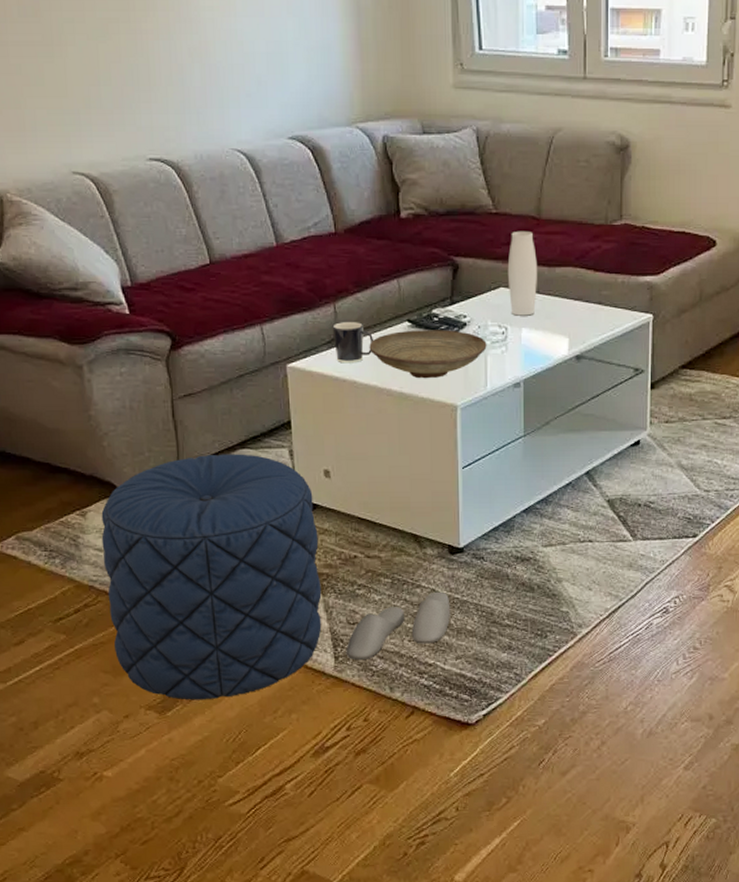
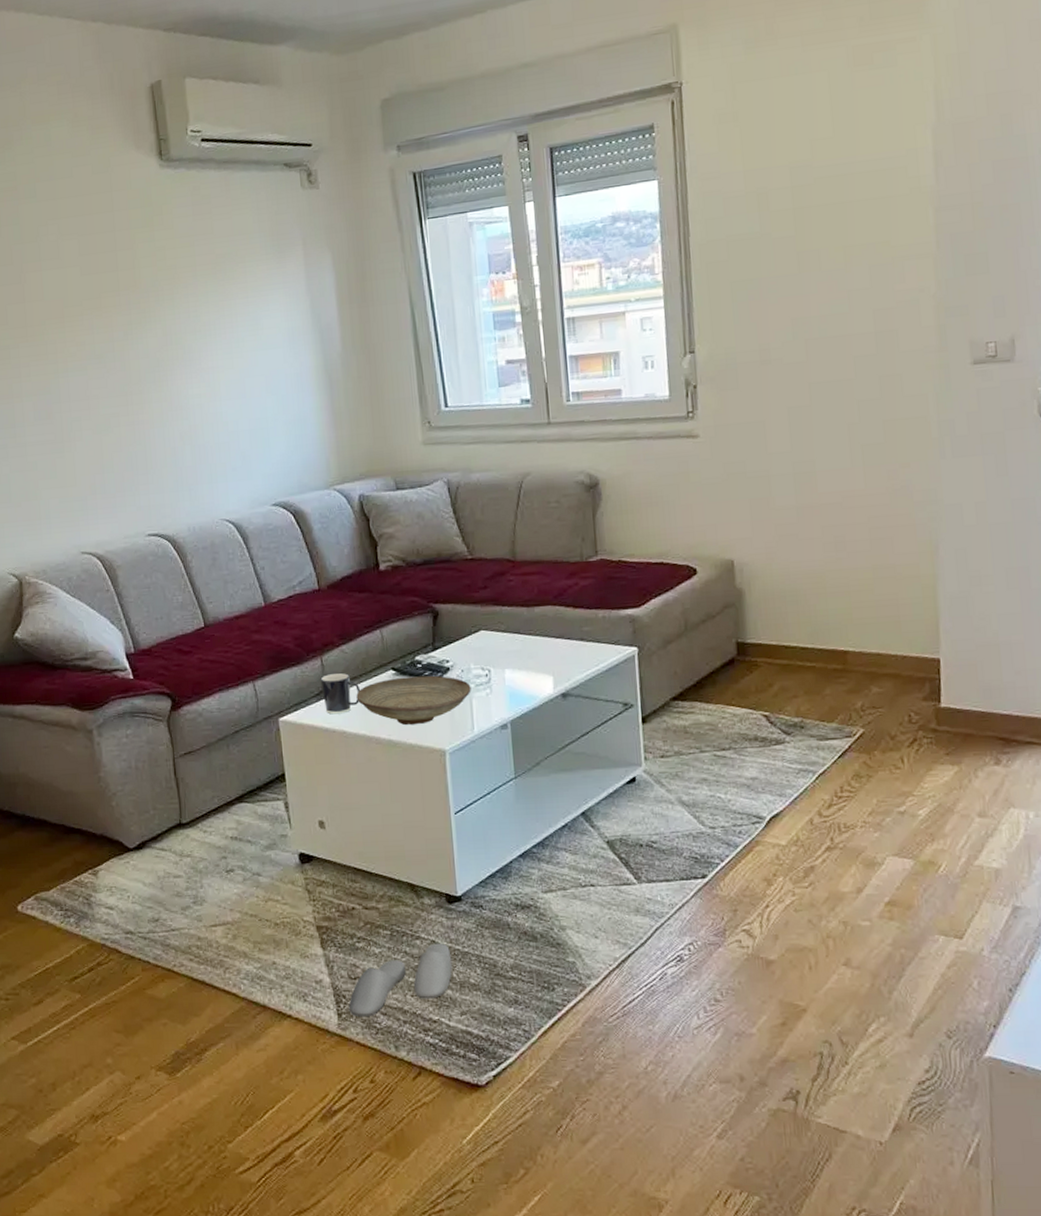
pouf: present [101,454,322,700] -> none [111,808,324,1061]
vase: present [507,230,538,316] -> none [486,573,518,658]

